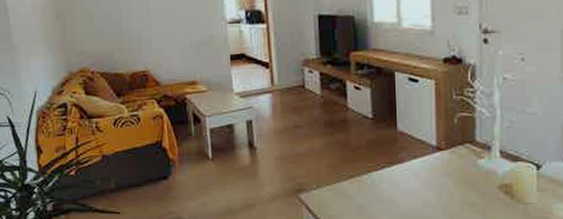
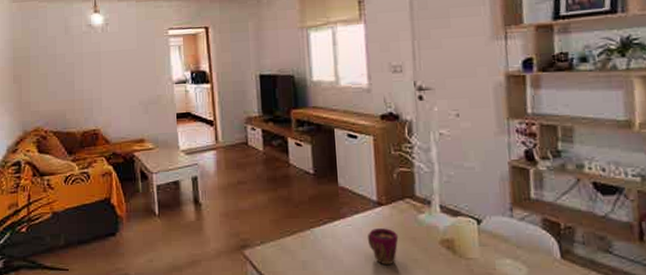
cup: none [425,173,457,209] -> present [367,228,399,264]

